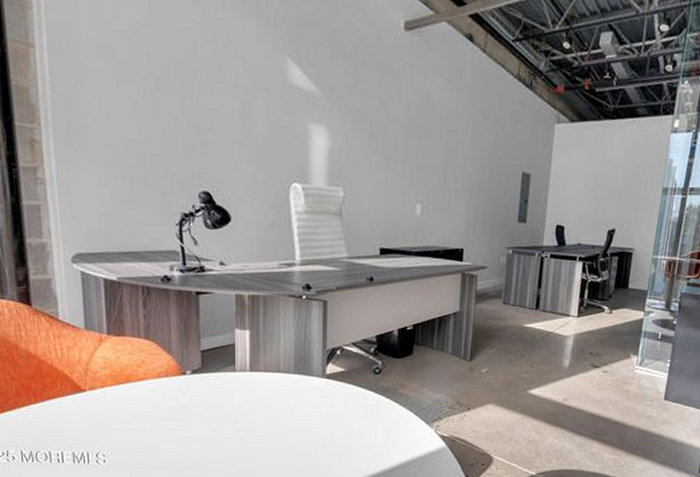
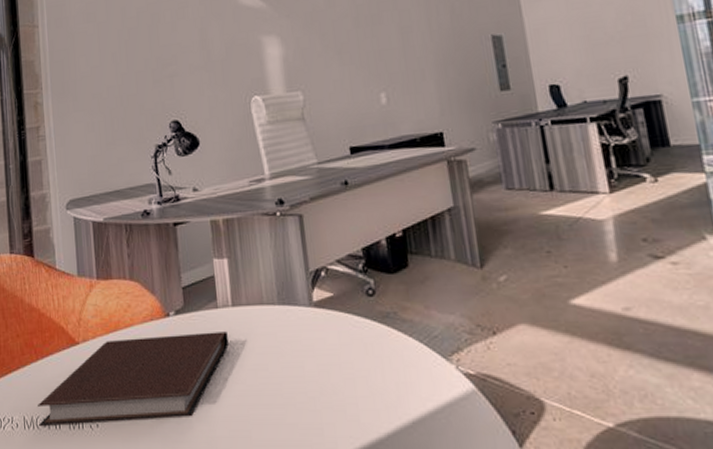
notebook: none [37,390,243,460] -> present [38,331,229,426]

